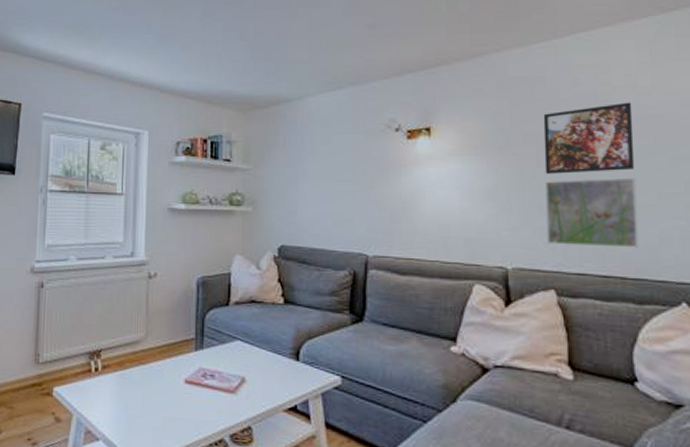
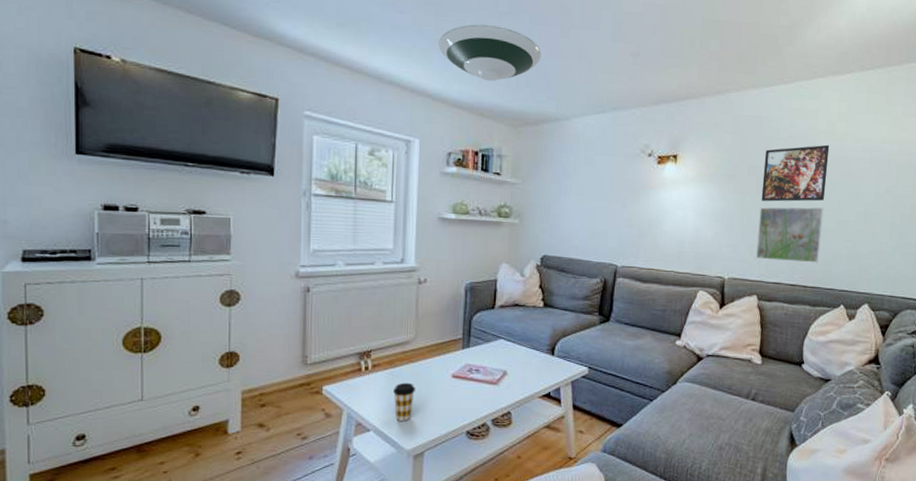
coffee cup: none [123,386,146,431] -> present [393,382,415,421]
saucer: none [166,15,269,69] -> present [439,24,542,82]

